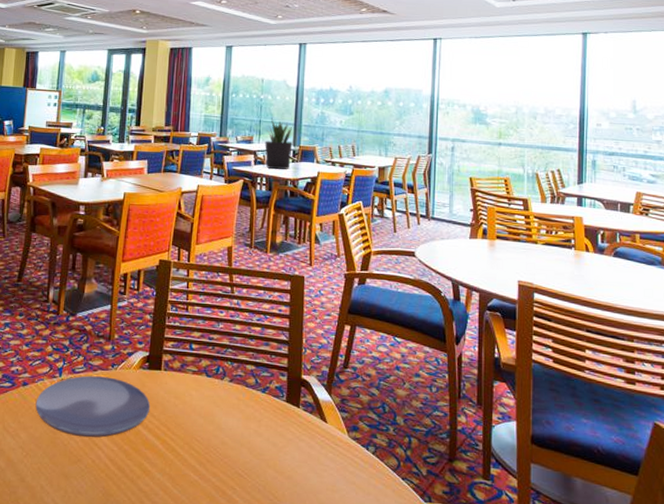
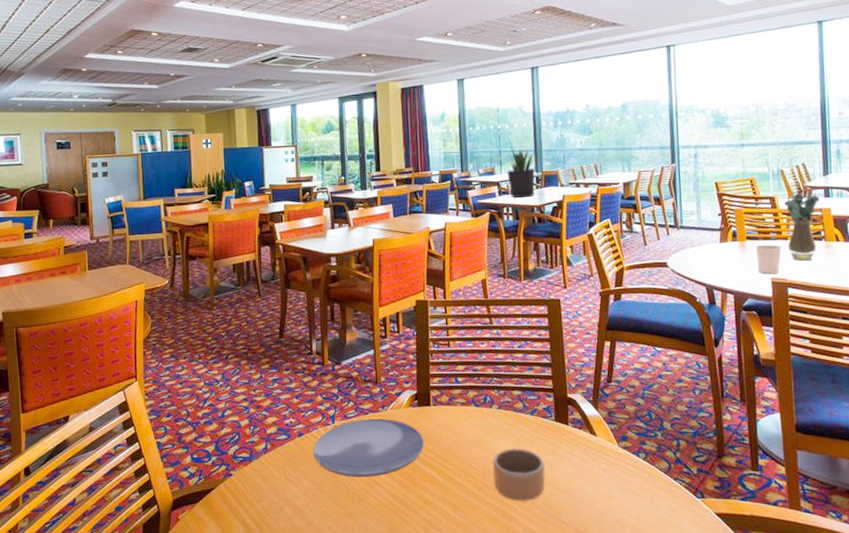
mug: none [217,424,272,484] -> present [492,447,546,502]
cup: none [505,246,531,277] -> present [756,245,782,275]
vase: none [537,196,572,267] -> present [784,191,820,261]

